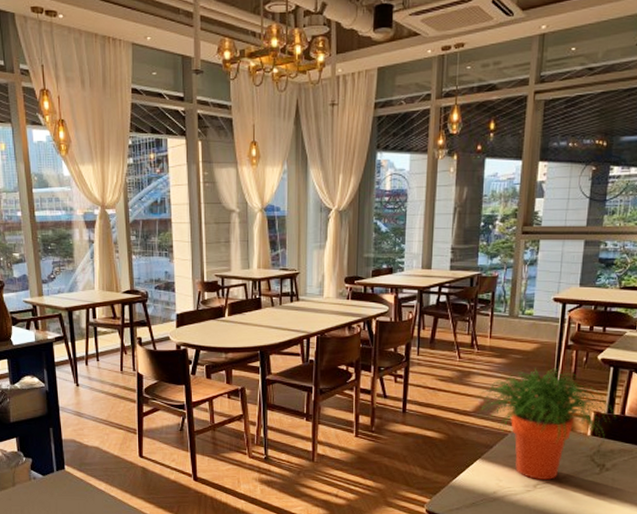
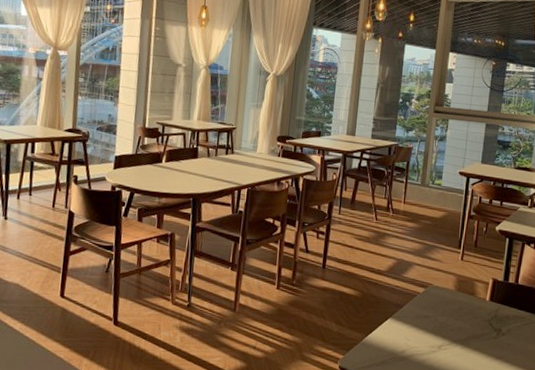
potted plant: present [476,368,617,480] -> none [389,234,512,342]

